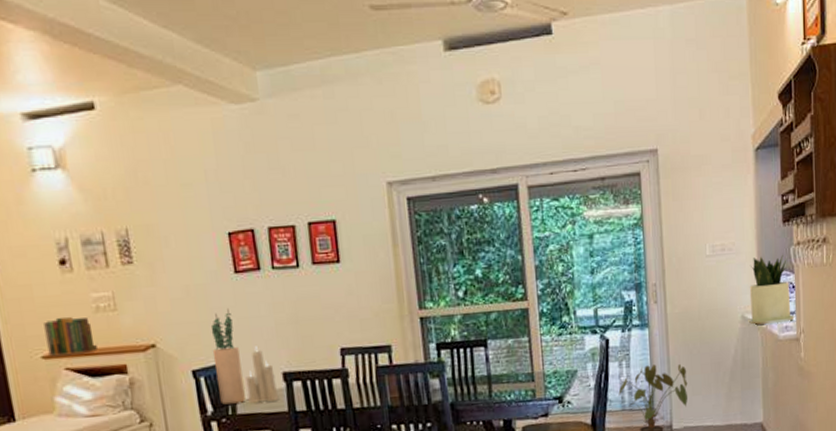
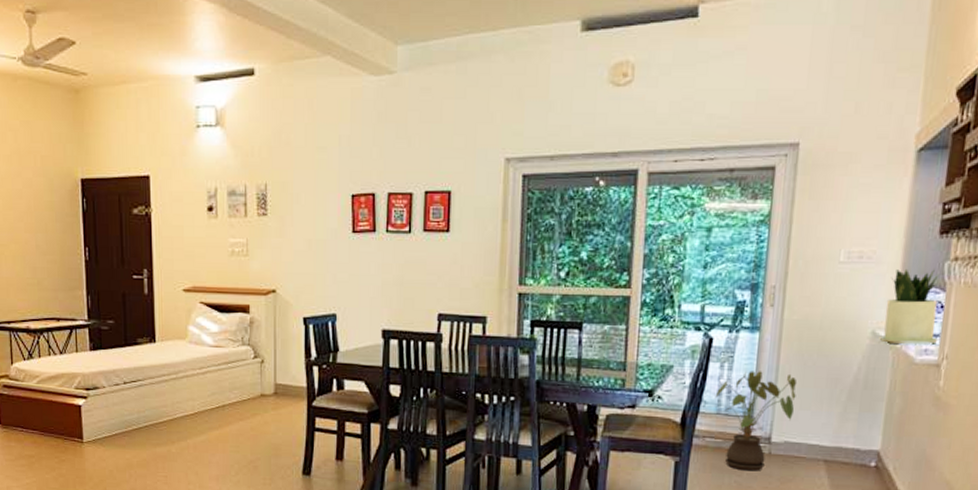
books: present [44,316,98,357] -> none [188,256,228,291]
vase: present [210,309,246,405] -> none [323,265,346,353]
candle: present [246,346,279,404] -> none [348,302,376,355]

